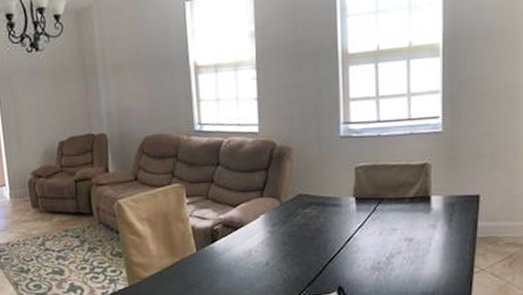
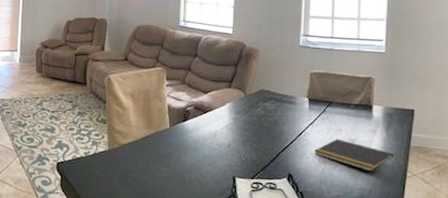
notepad: none [366,240,459,273] -> present [314,139,395,172]

